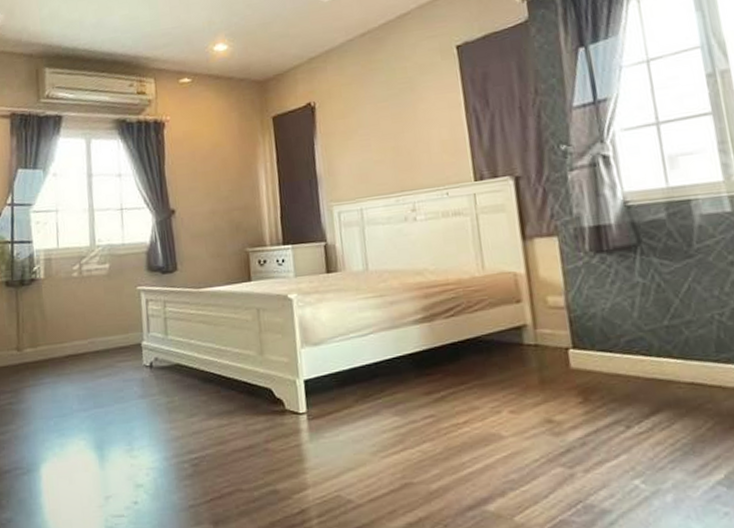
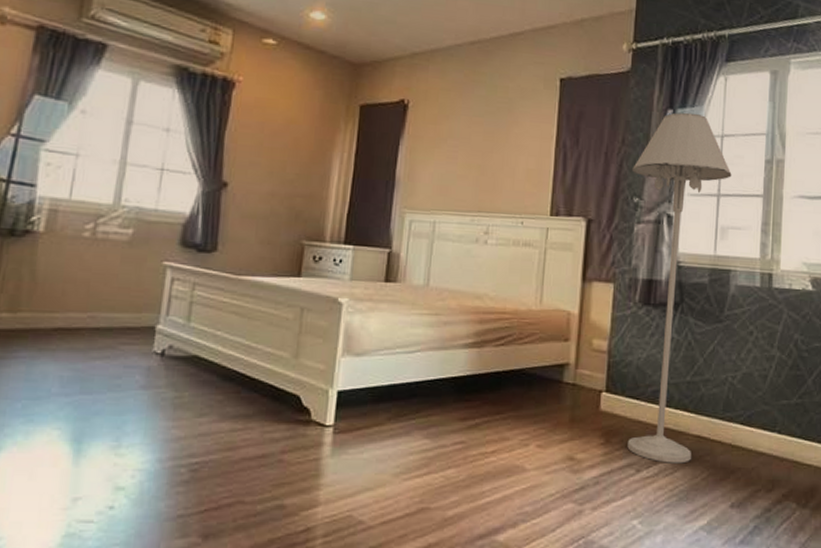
floor lamp: none [552,44,690,416] -> present [627,112,732,464]

